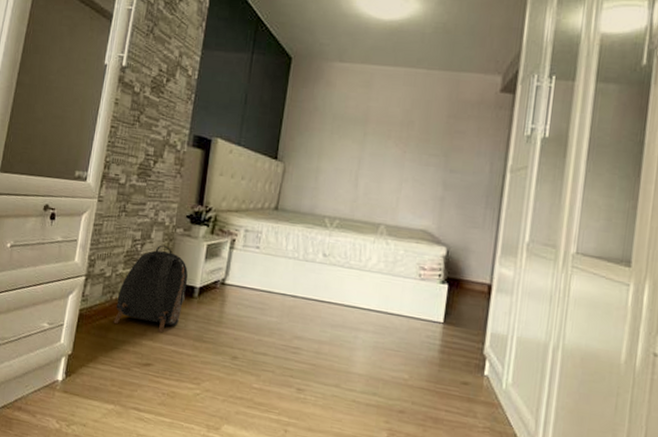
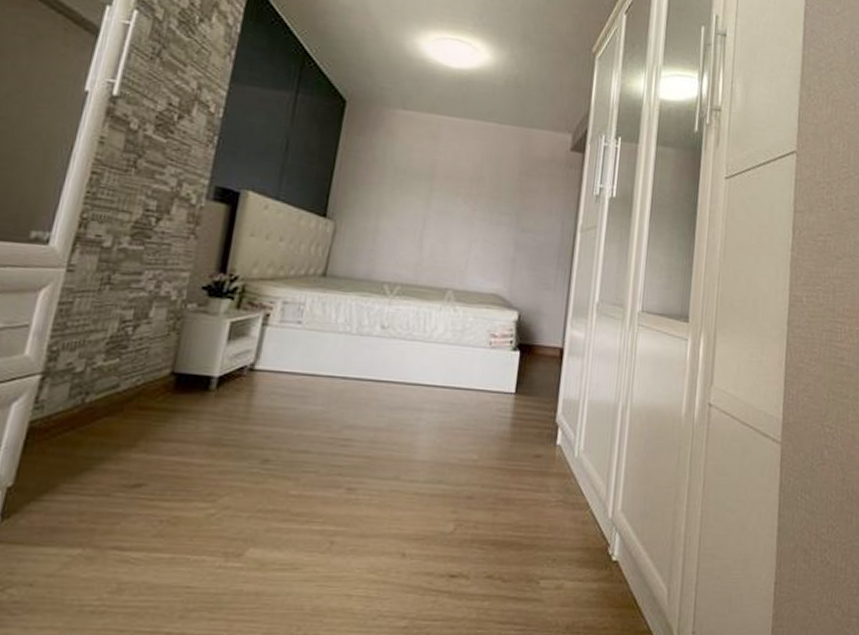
backpack: present [113,244,188,333] -> none [85,325,203,441]

